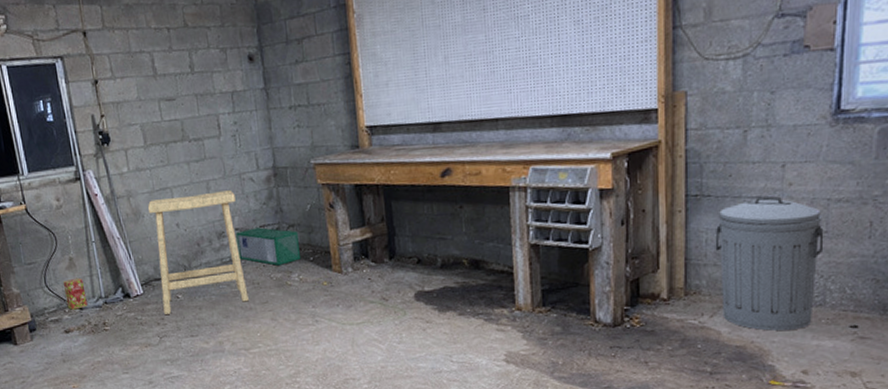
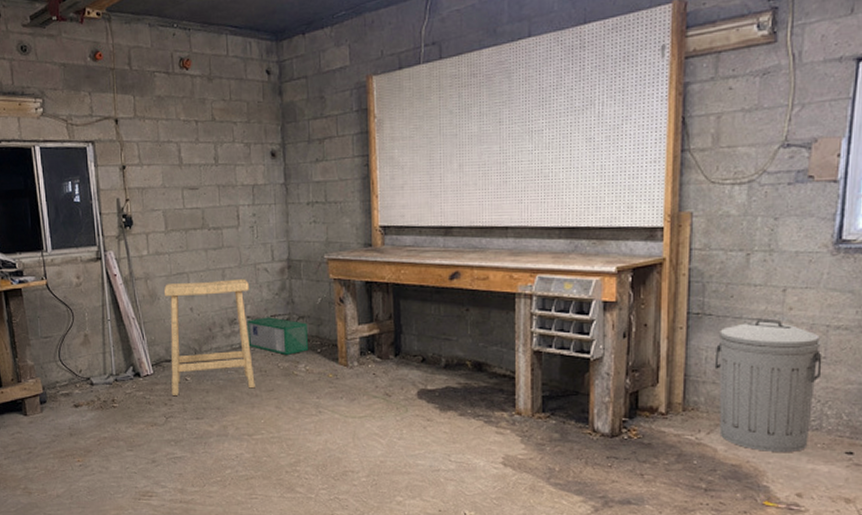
cardboard box: present [62,277,88,310] -> none [76,354,98,385]

